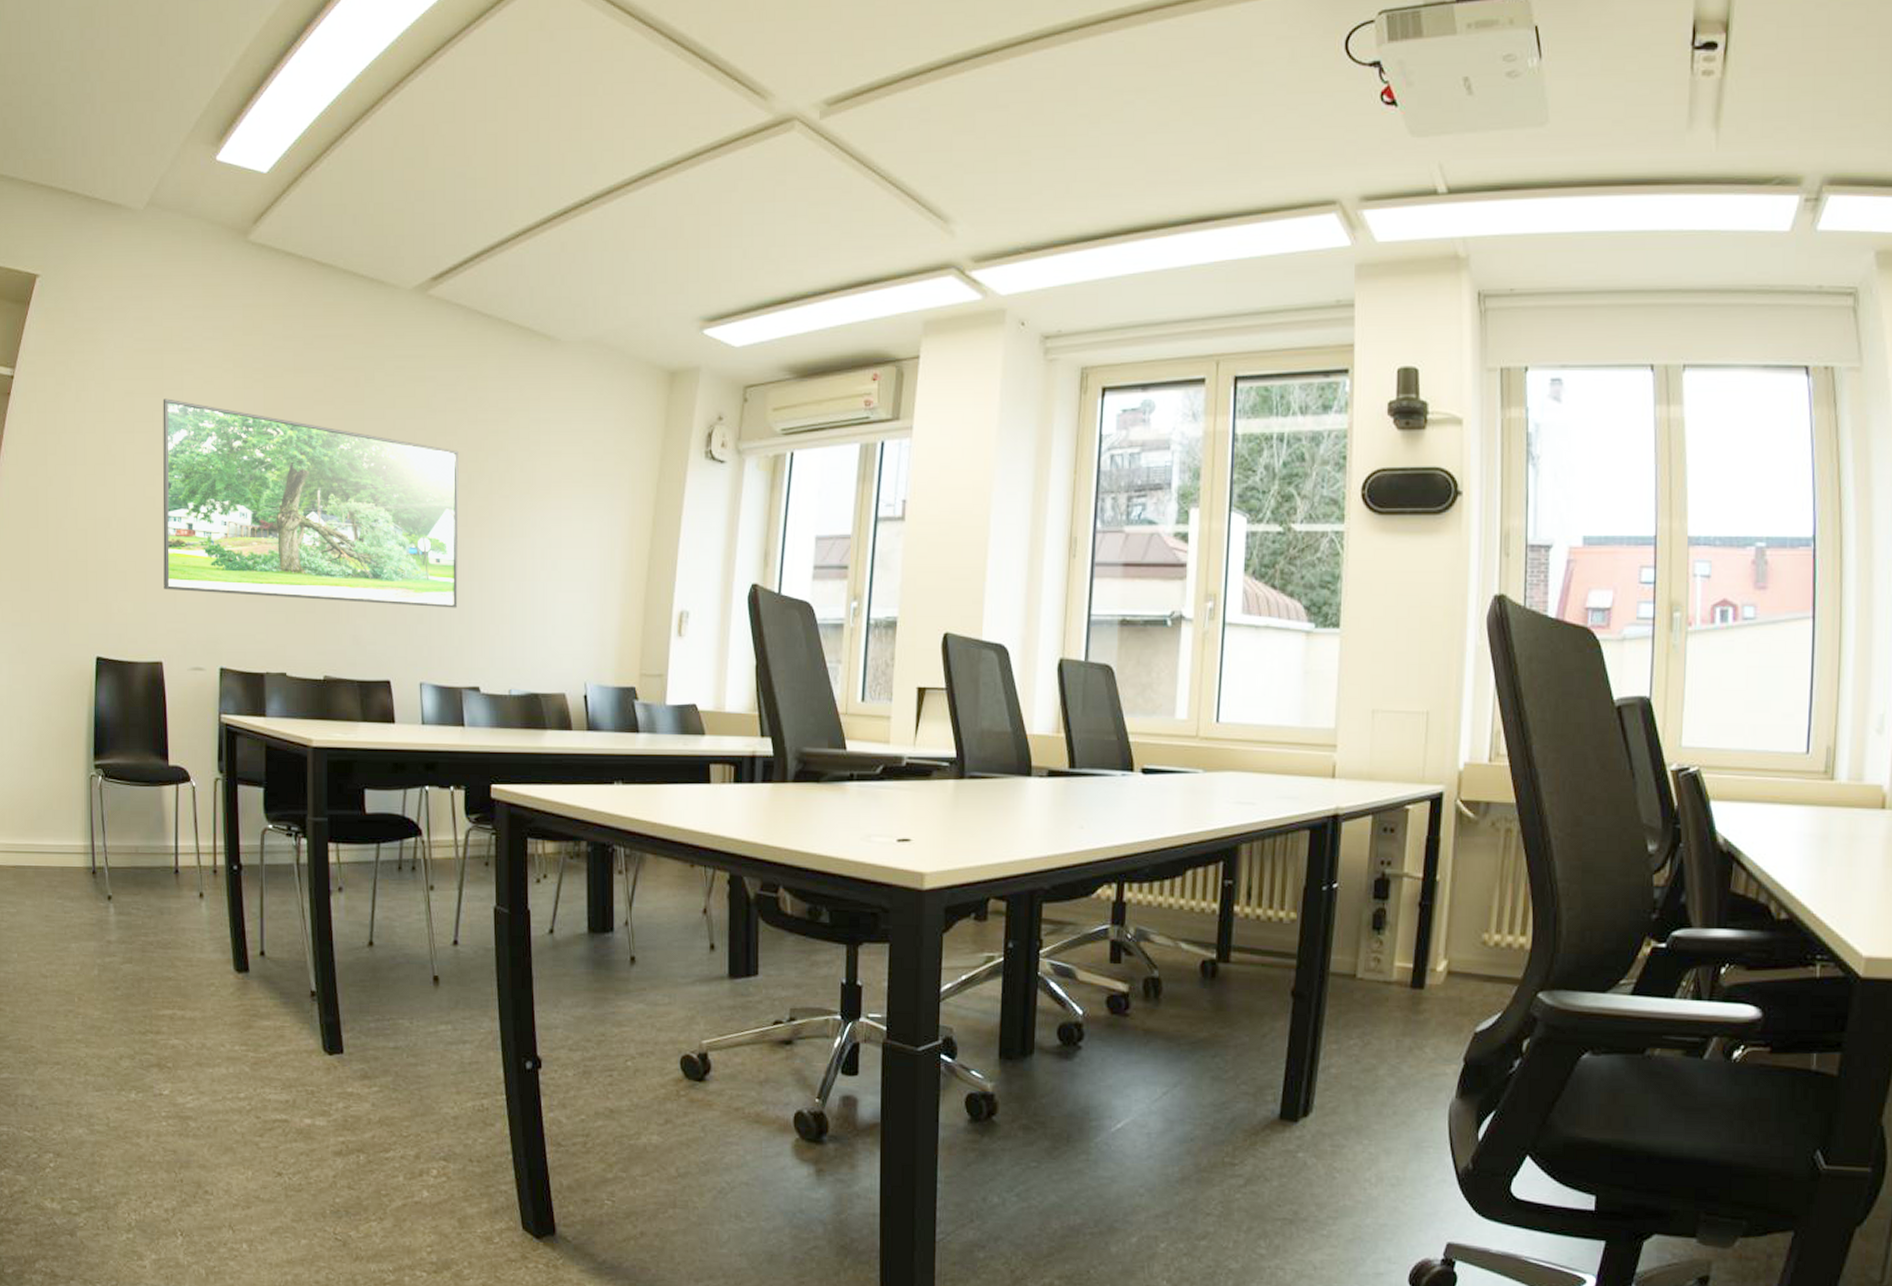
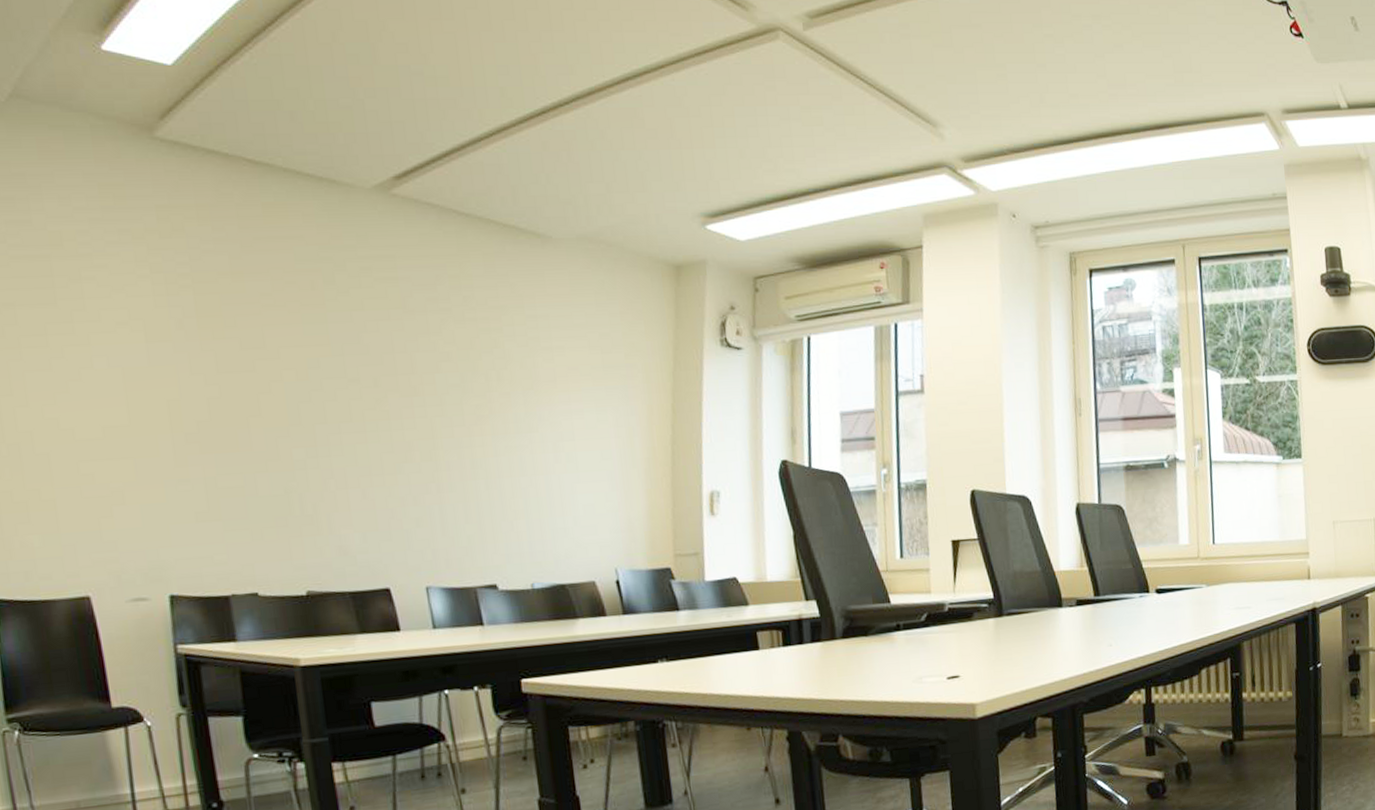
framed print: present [162,398,459,608] -> none [57,309,462,518]

